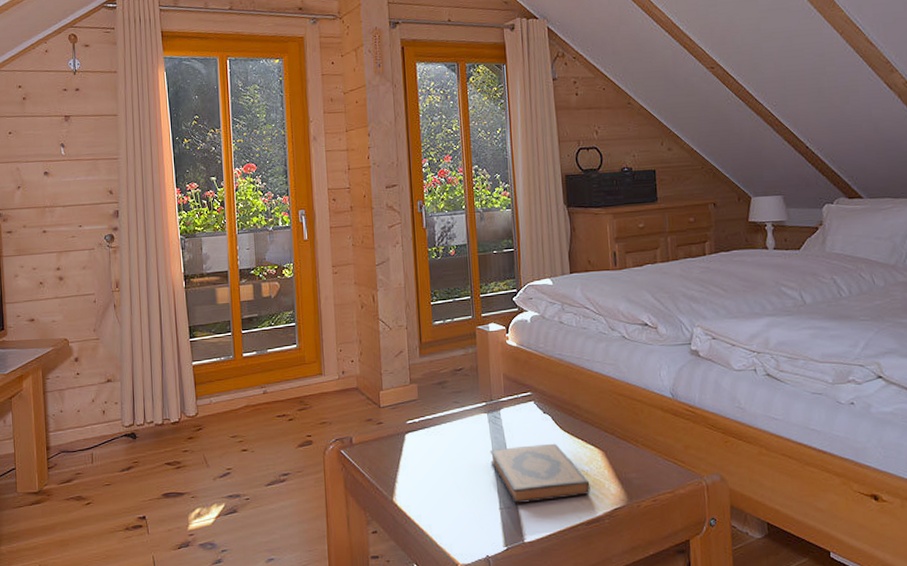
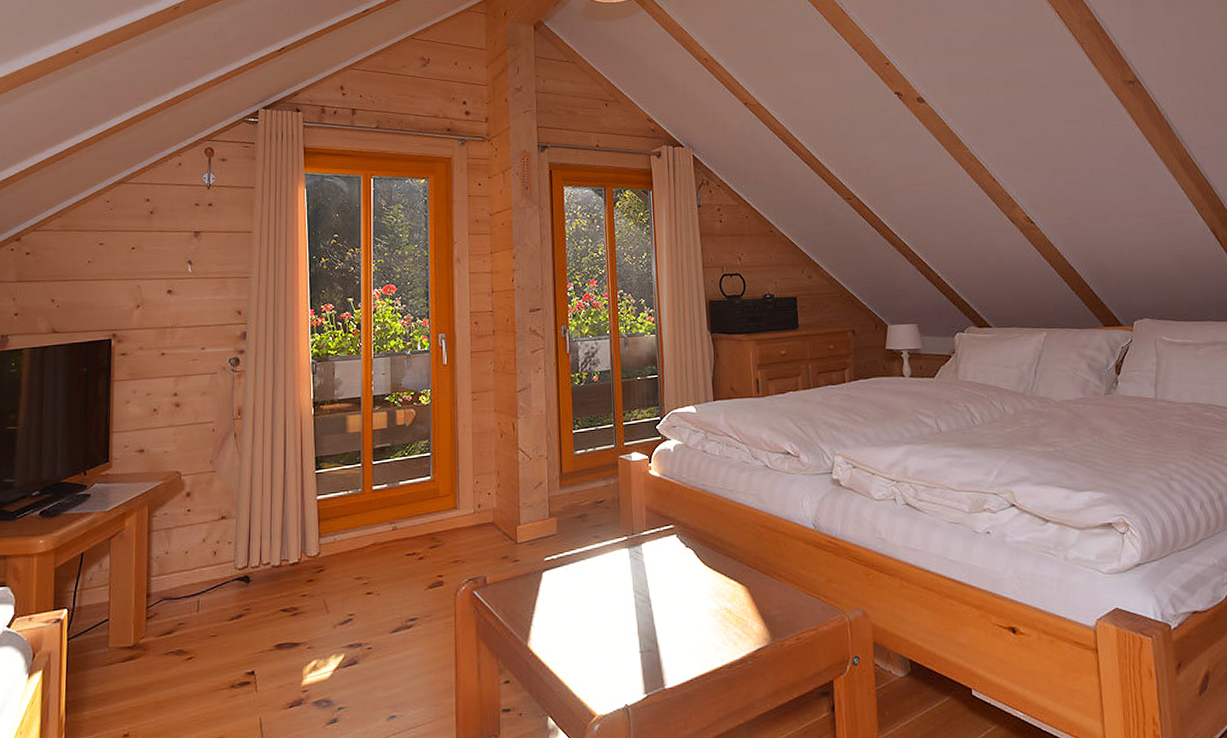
hardback book: present [490,443,591,504] -> none [630,579,733,647]

